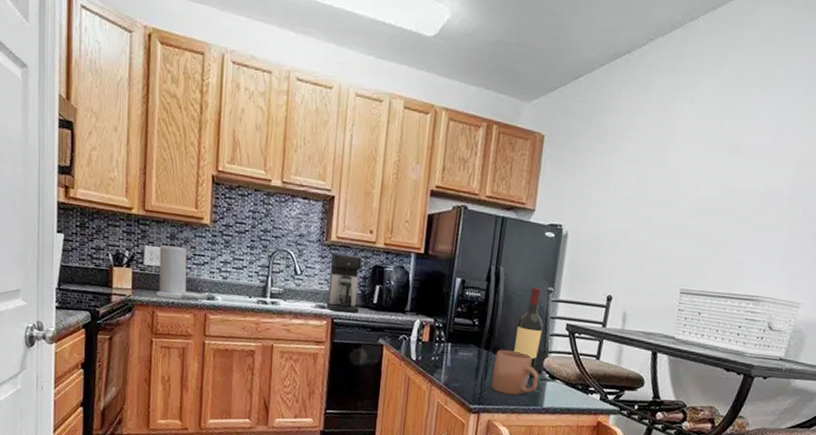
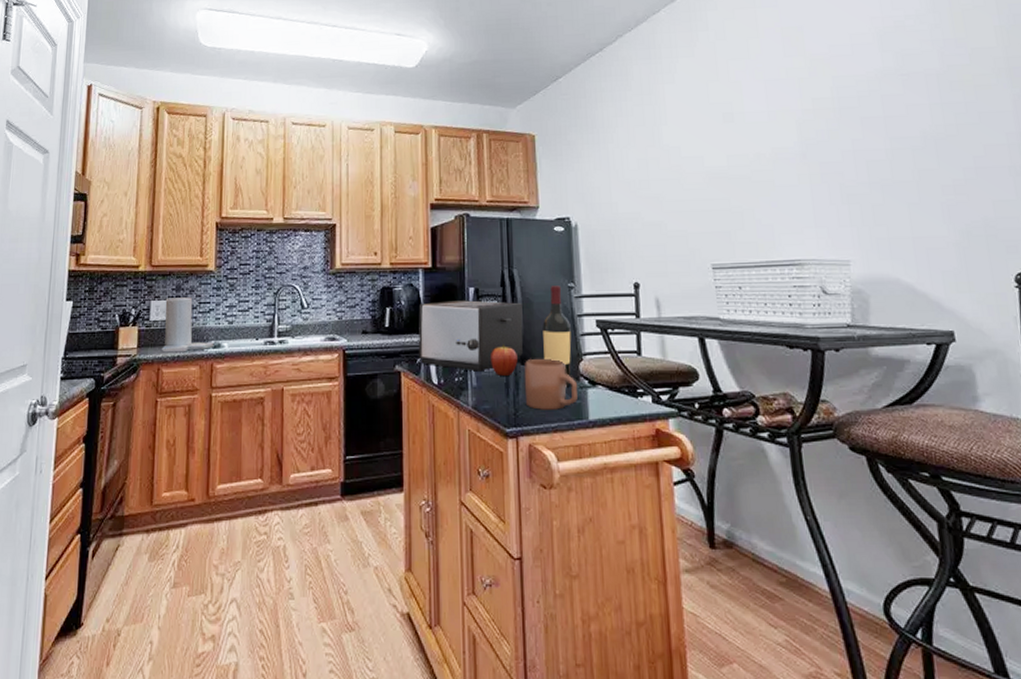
coffee maker: present [326,254,362,314] -> none [336,281,370,343]
toaster: none [400,286,503,355] -> present [418,300,523,372]
fruit: none [466,333,491,362] -> present [491,344,518,377]

